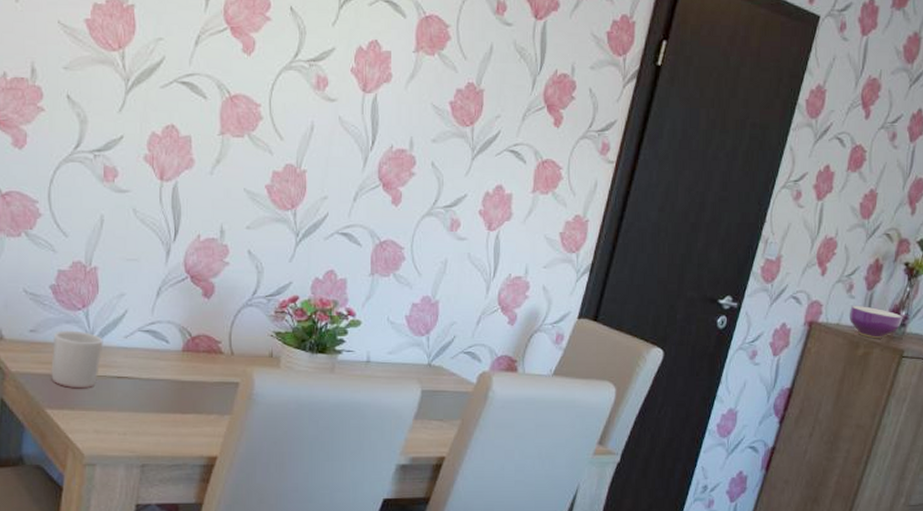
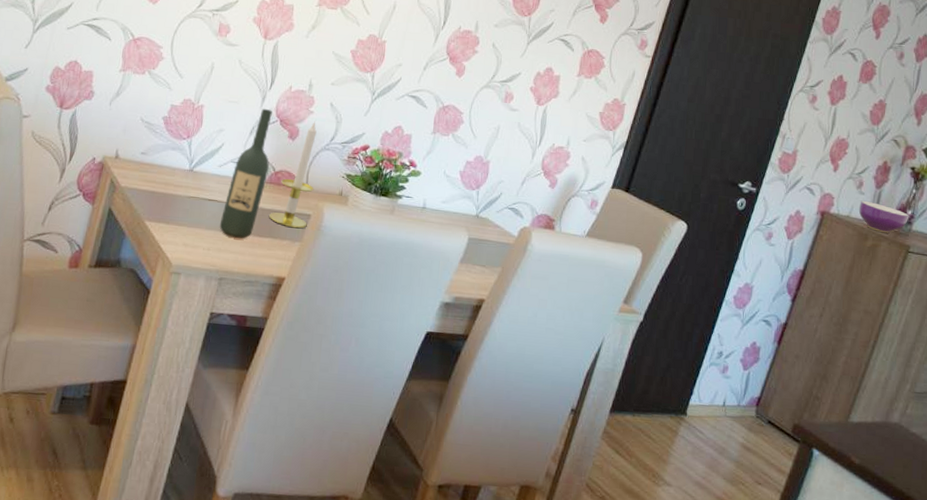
mug: present [51,330,103,389] -> none [153,155,201,207]
wine bottle: none [134,264,185,419] -> present [219,108,272,240]
candle: none [190,273,240,400] -> present [268,121,317,229]

